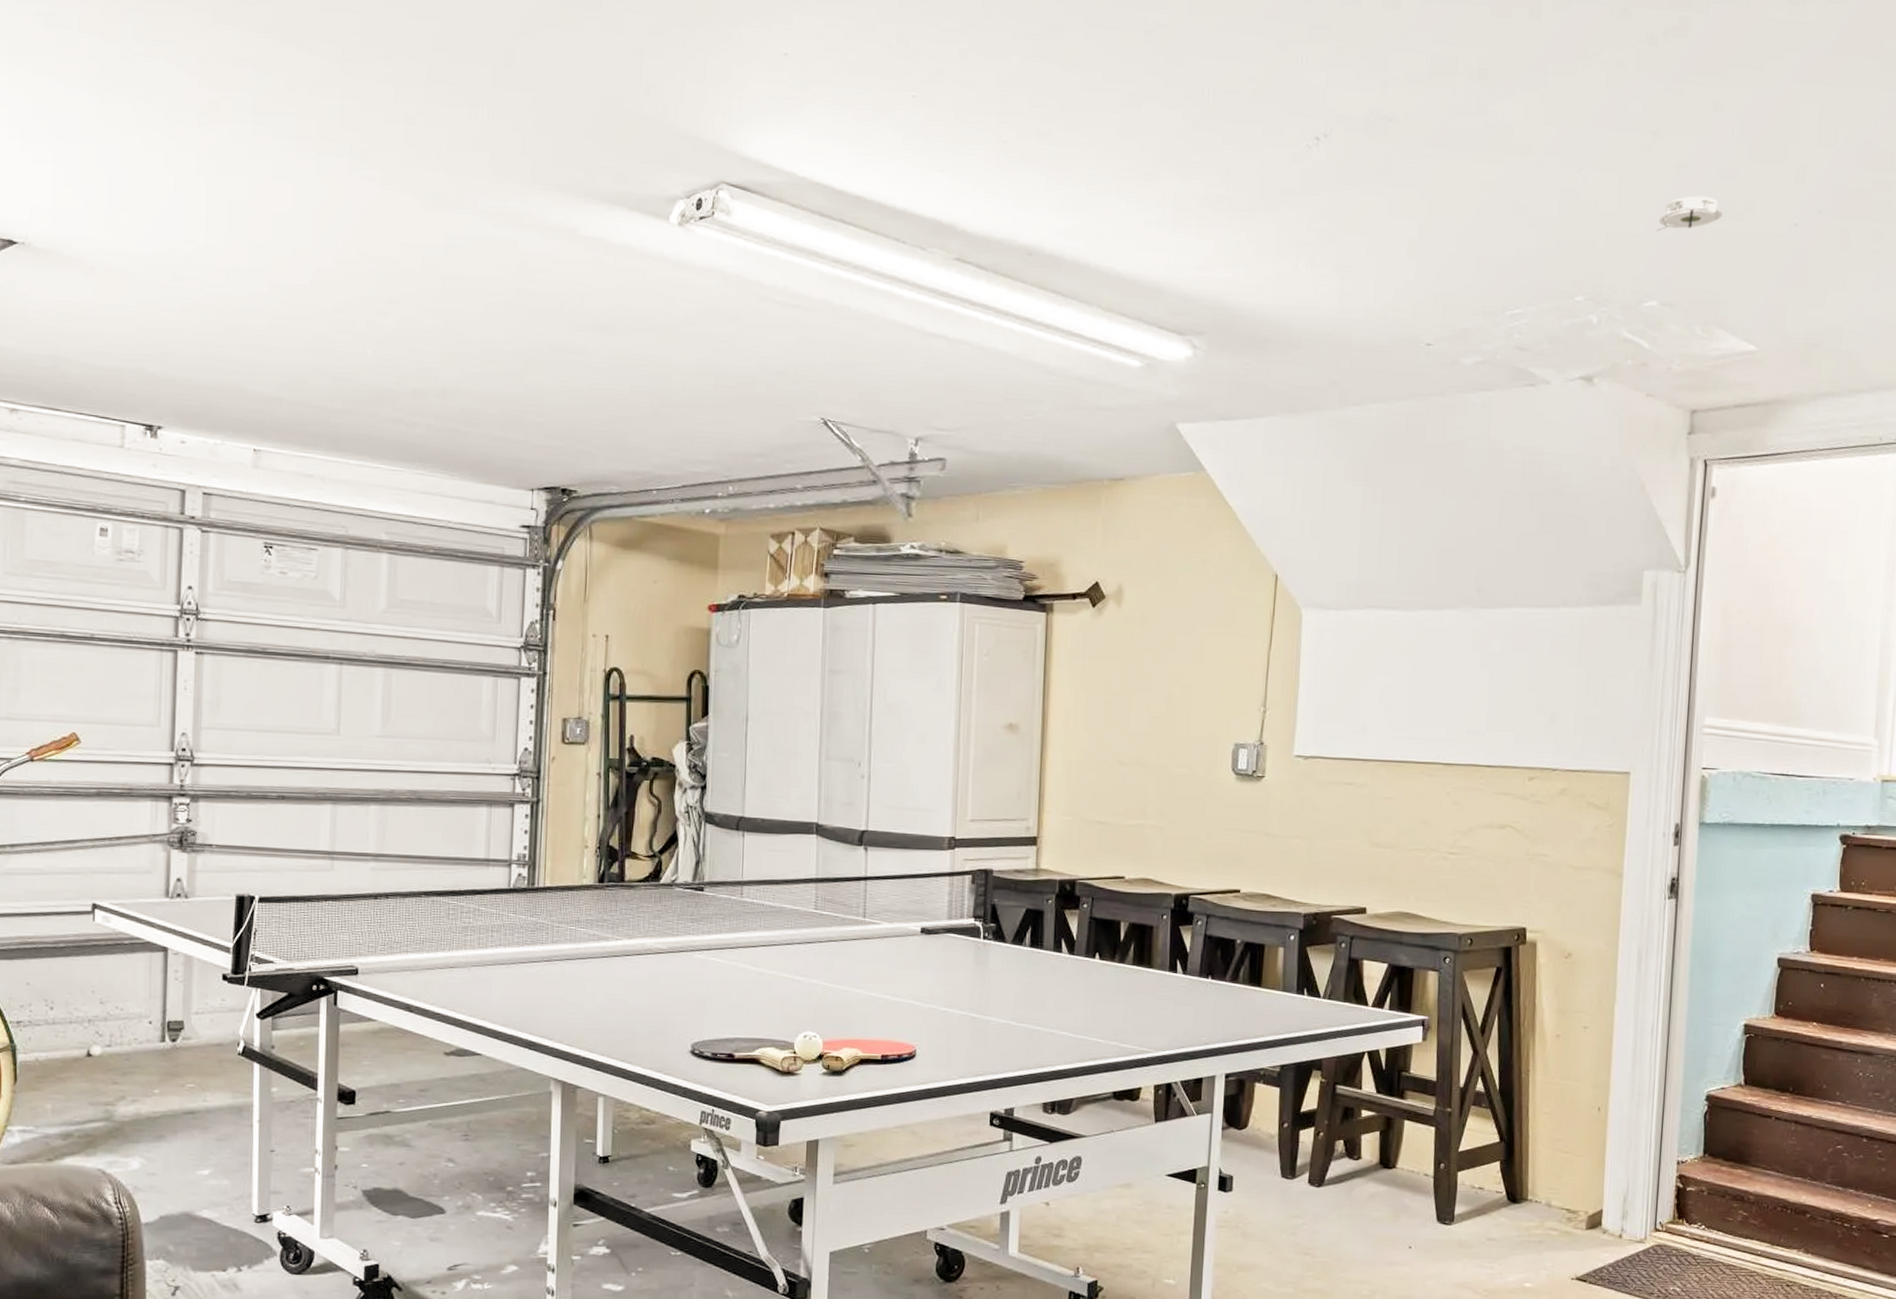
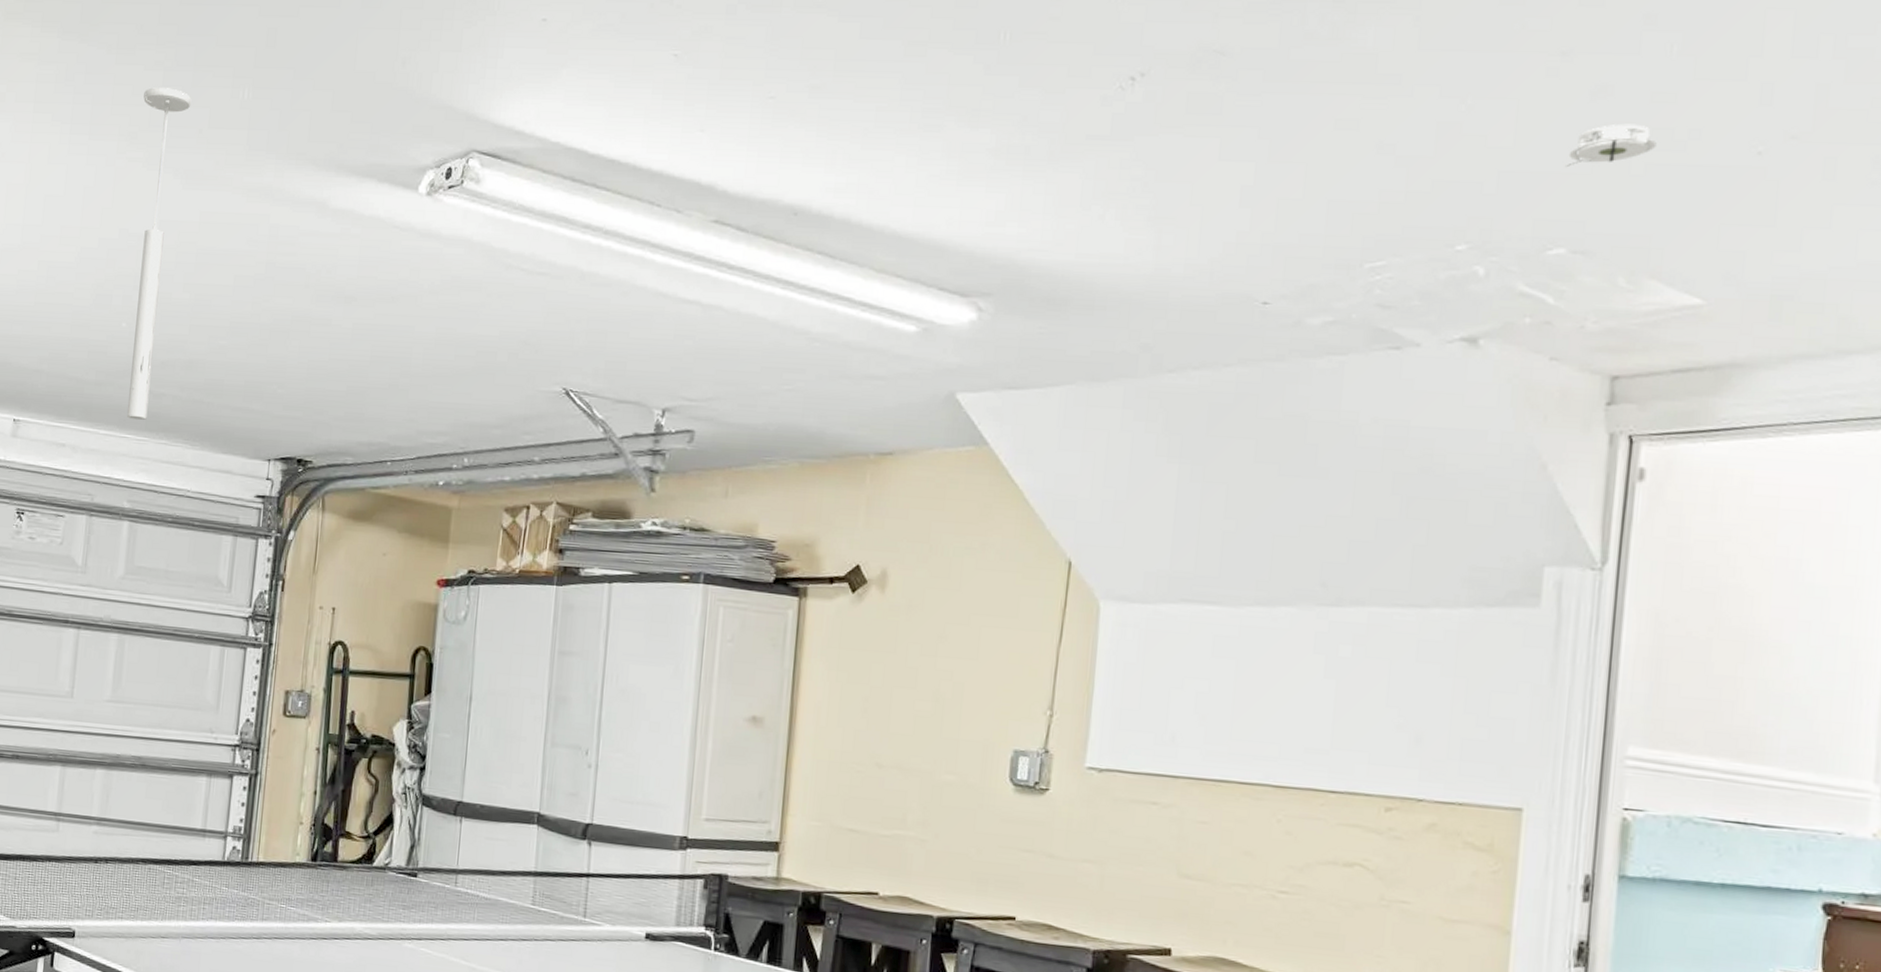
ceiling light: none [375,103,428,451] -> present [127,87,192,421]

